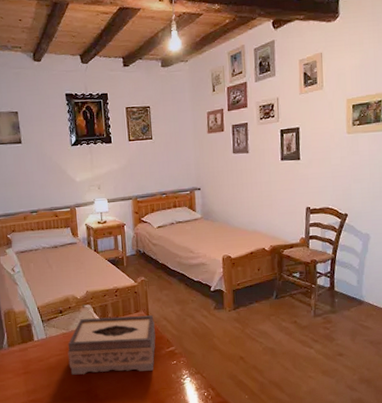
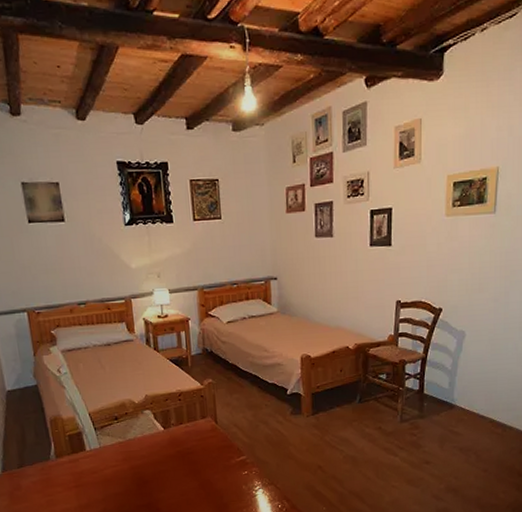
tissue box: present [67,315,156,375] -> none [125,421,225,488]

